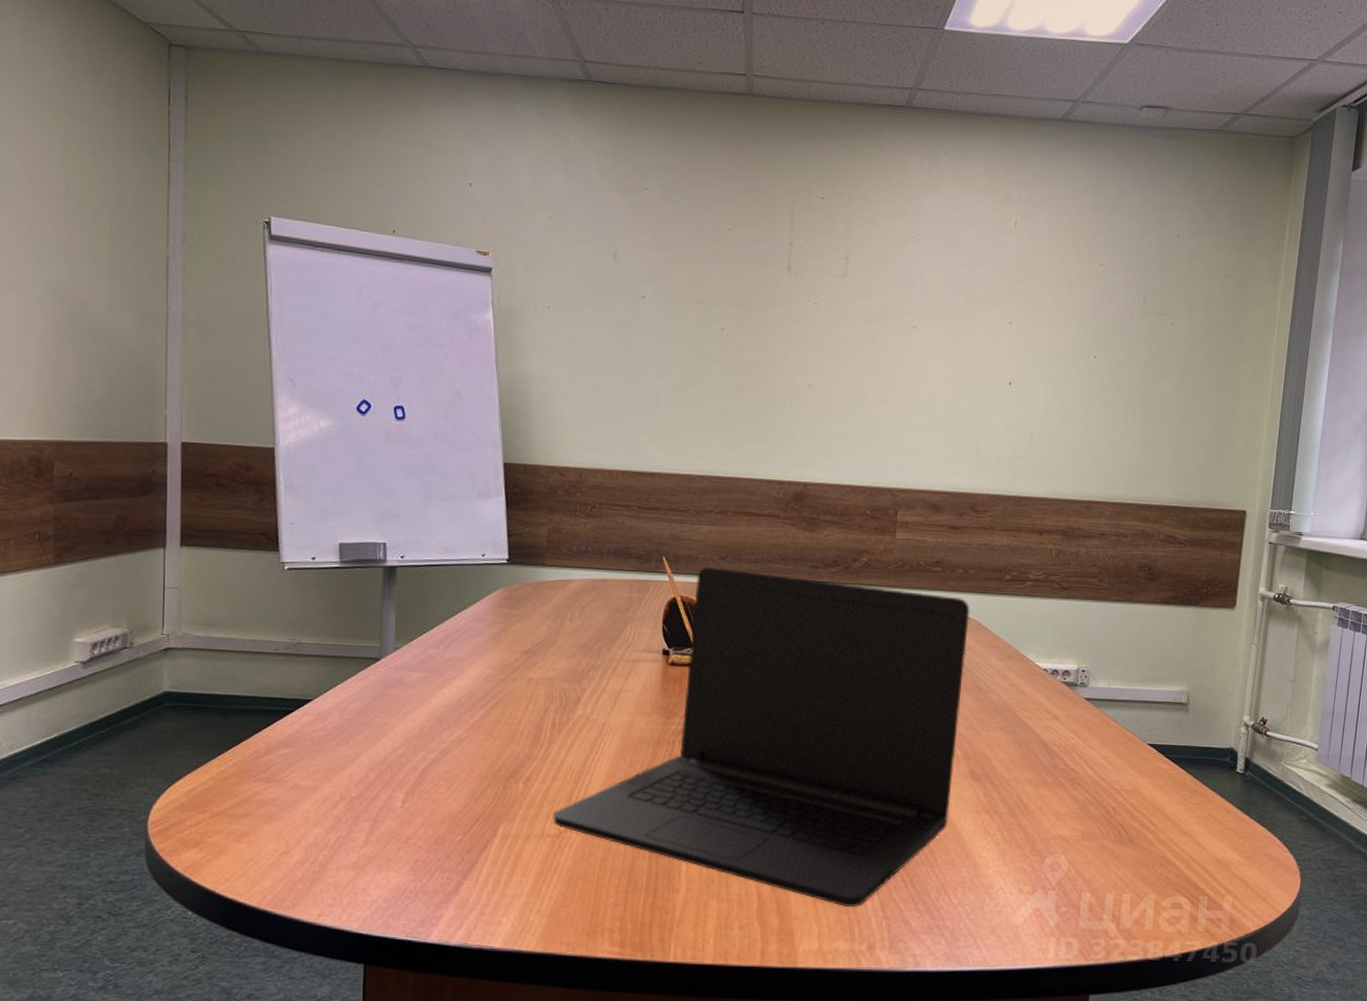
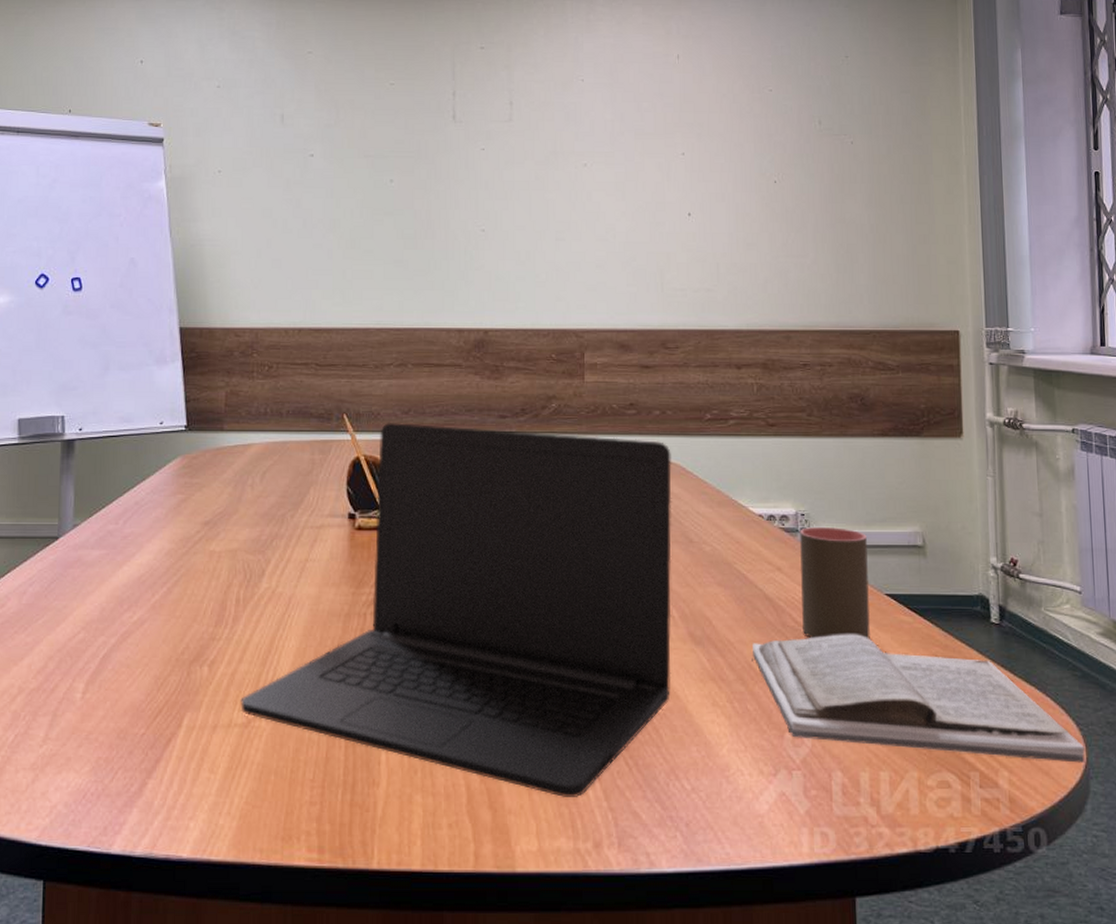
book: none [1022,776,1300,892] -> present [750,634,1085,763]
cup: none [1071,682,1138,782] -> present [800,527,870,639]

